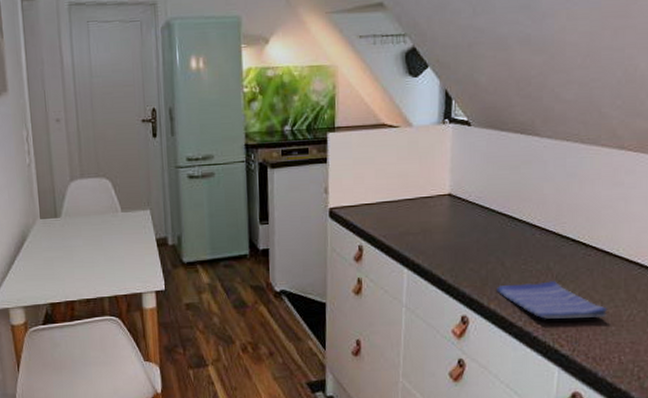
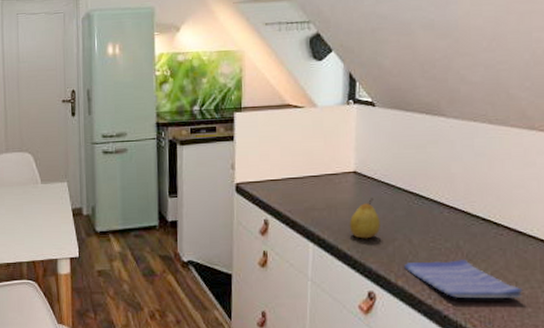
fruit: none [443,221,474,263] -> present [349,198,380,239]

